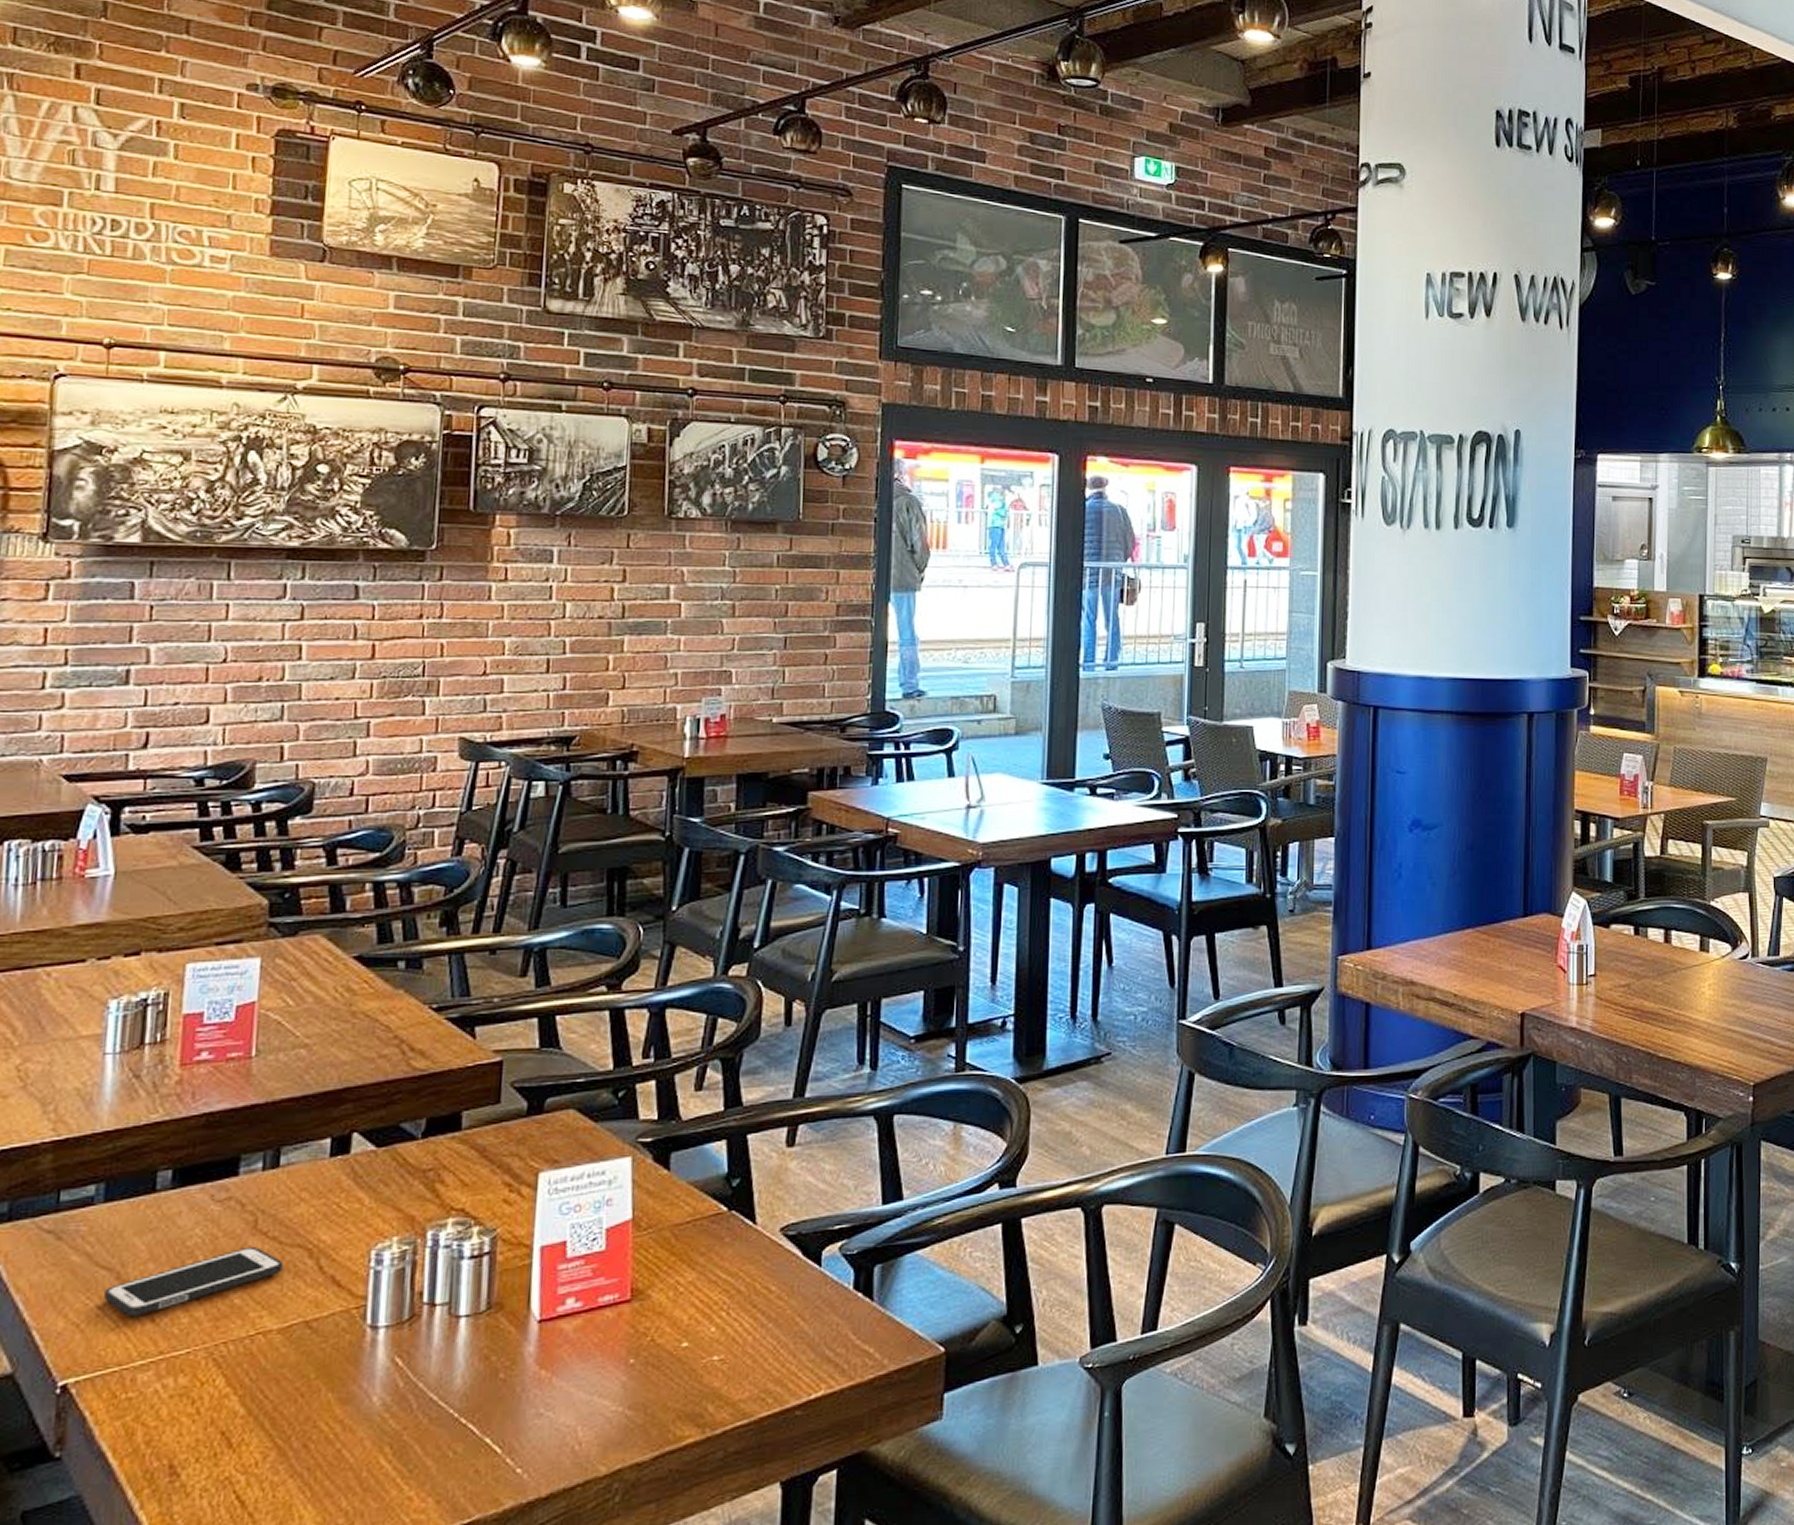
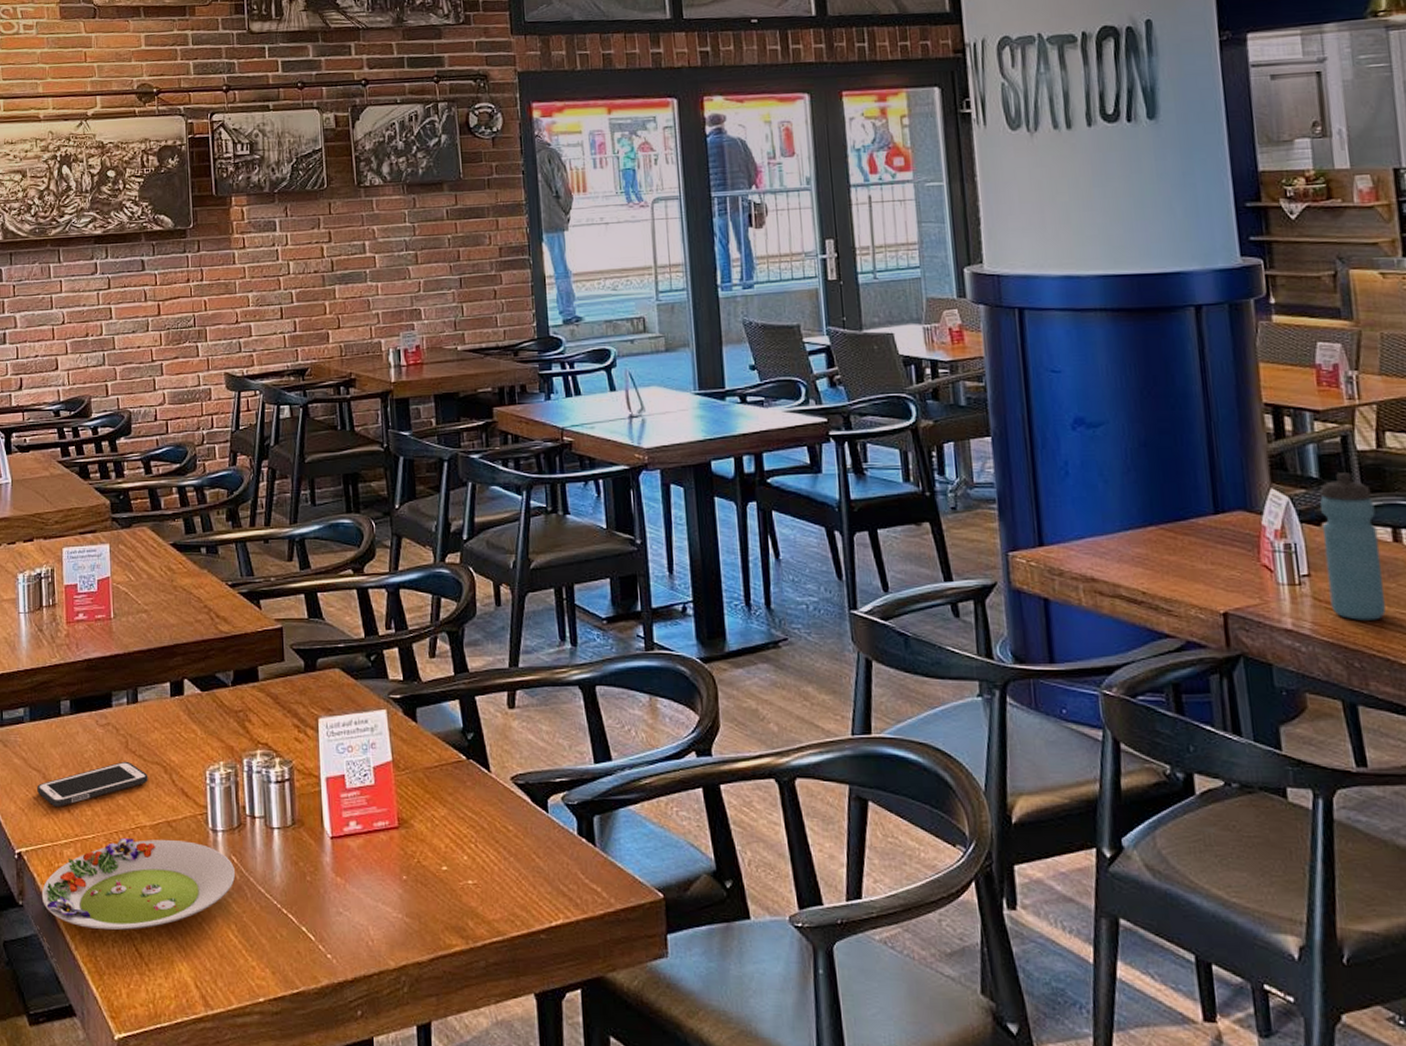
salad plate: none [93,1344,398,1477] -> present [41,837,235,930]
water bottle: none [1609,878,1653,1017] -> present [1320,473,1386,620]

